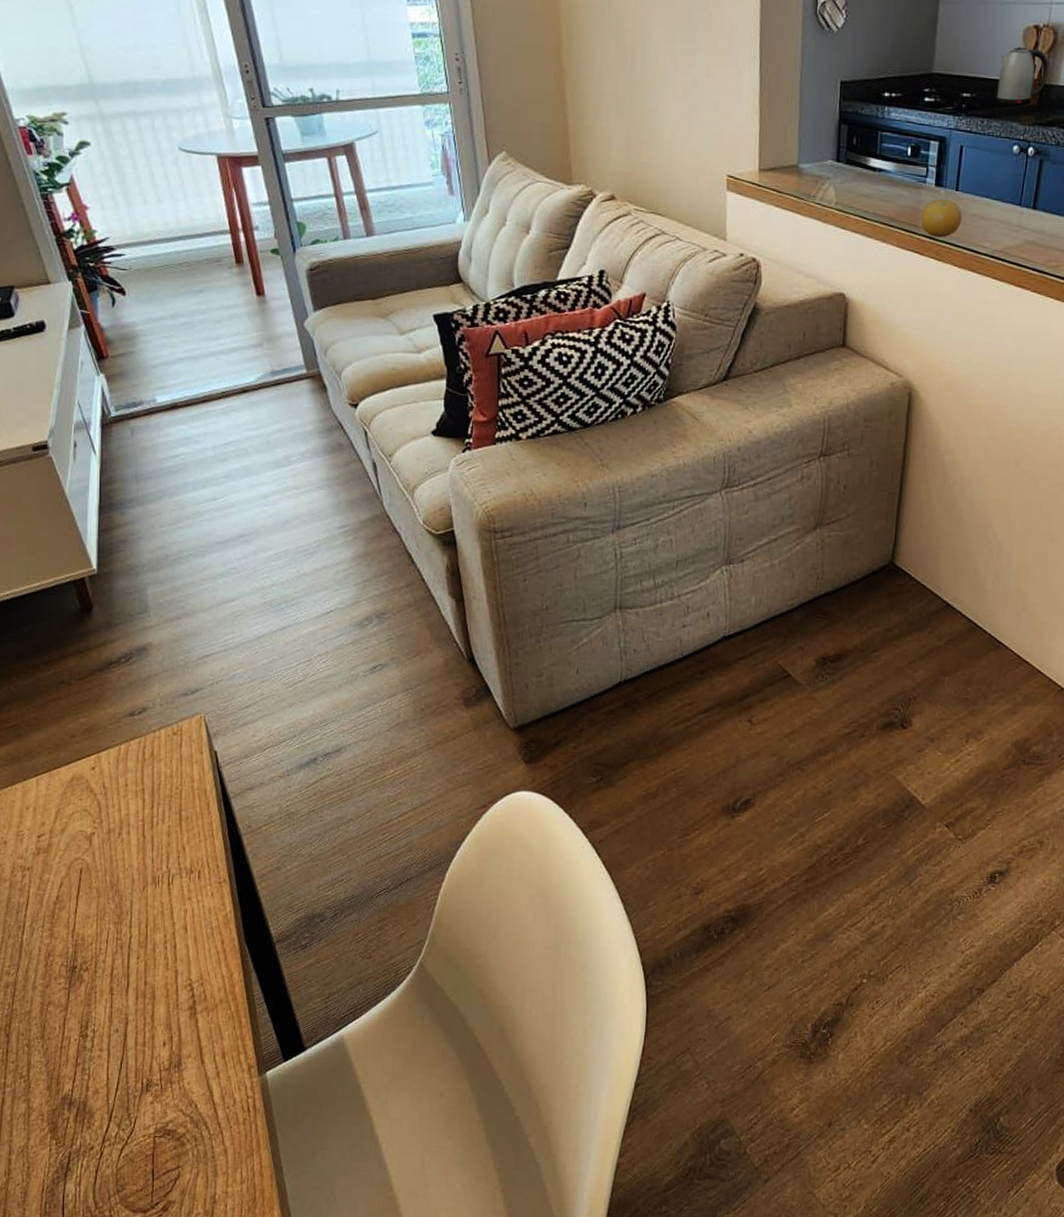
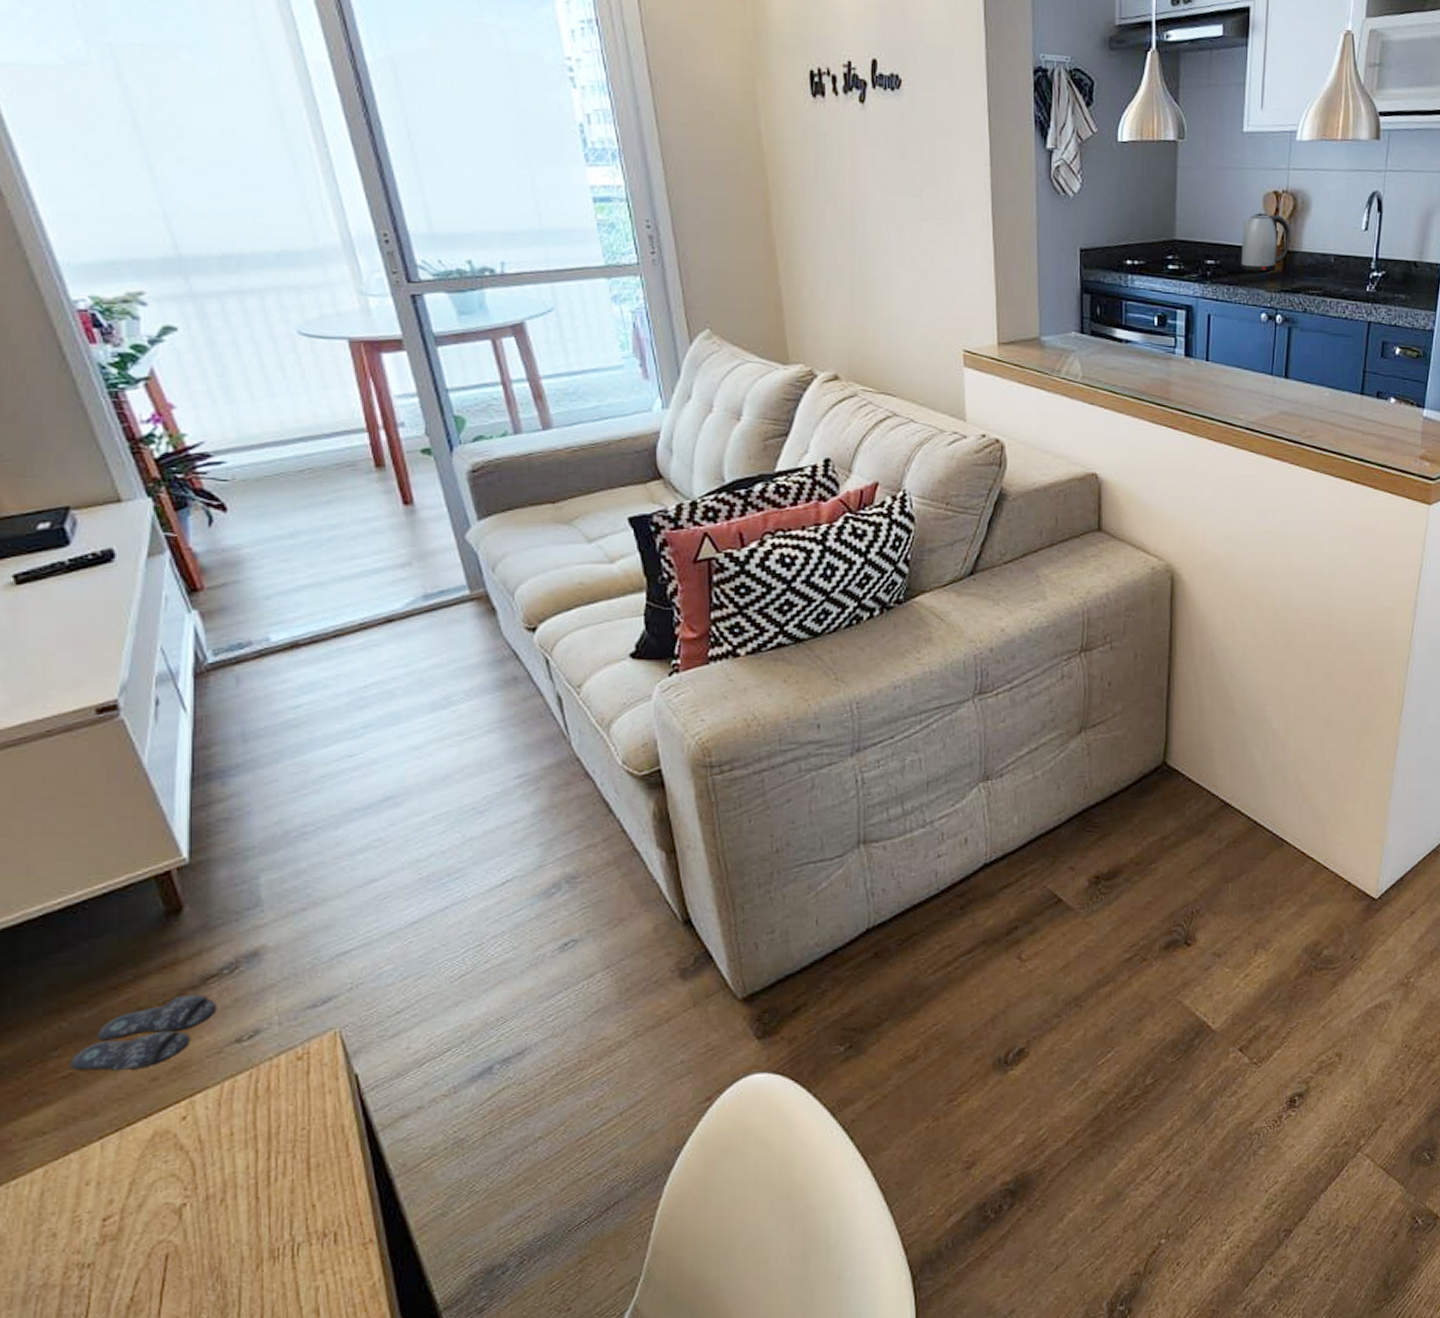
slippers: none [15,675,117,727] -> present [69,994,217,1071]
fruit: present [921,198,963,238] -> none [1172,369,1215,410]

